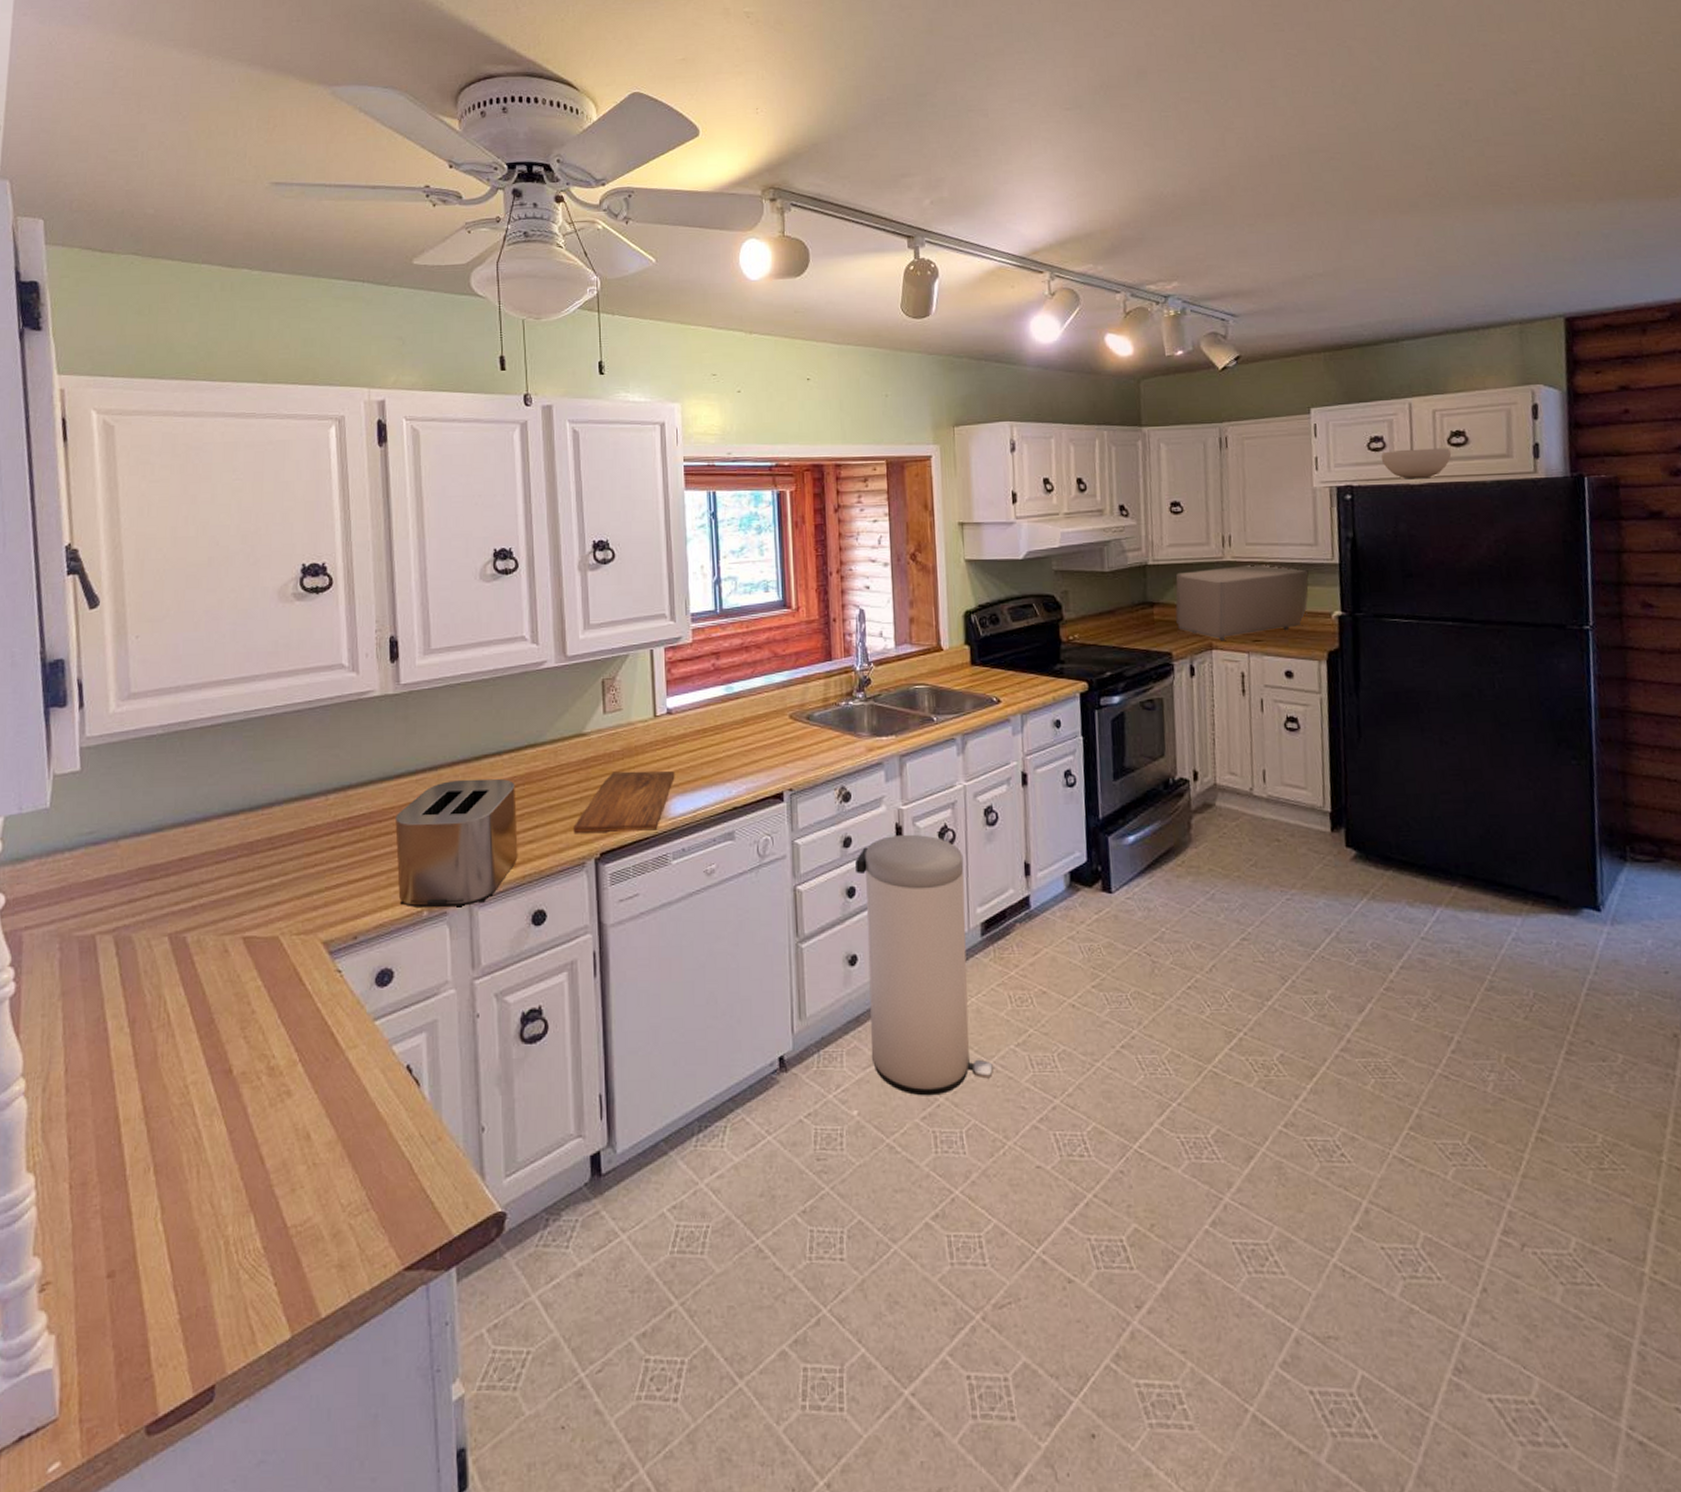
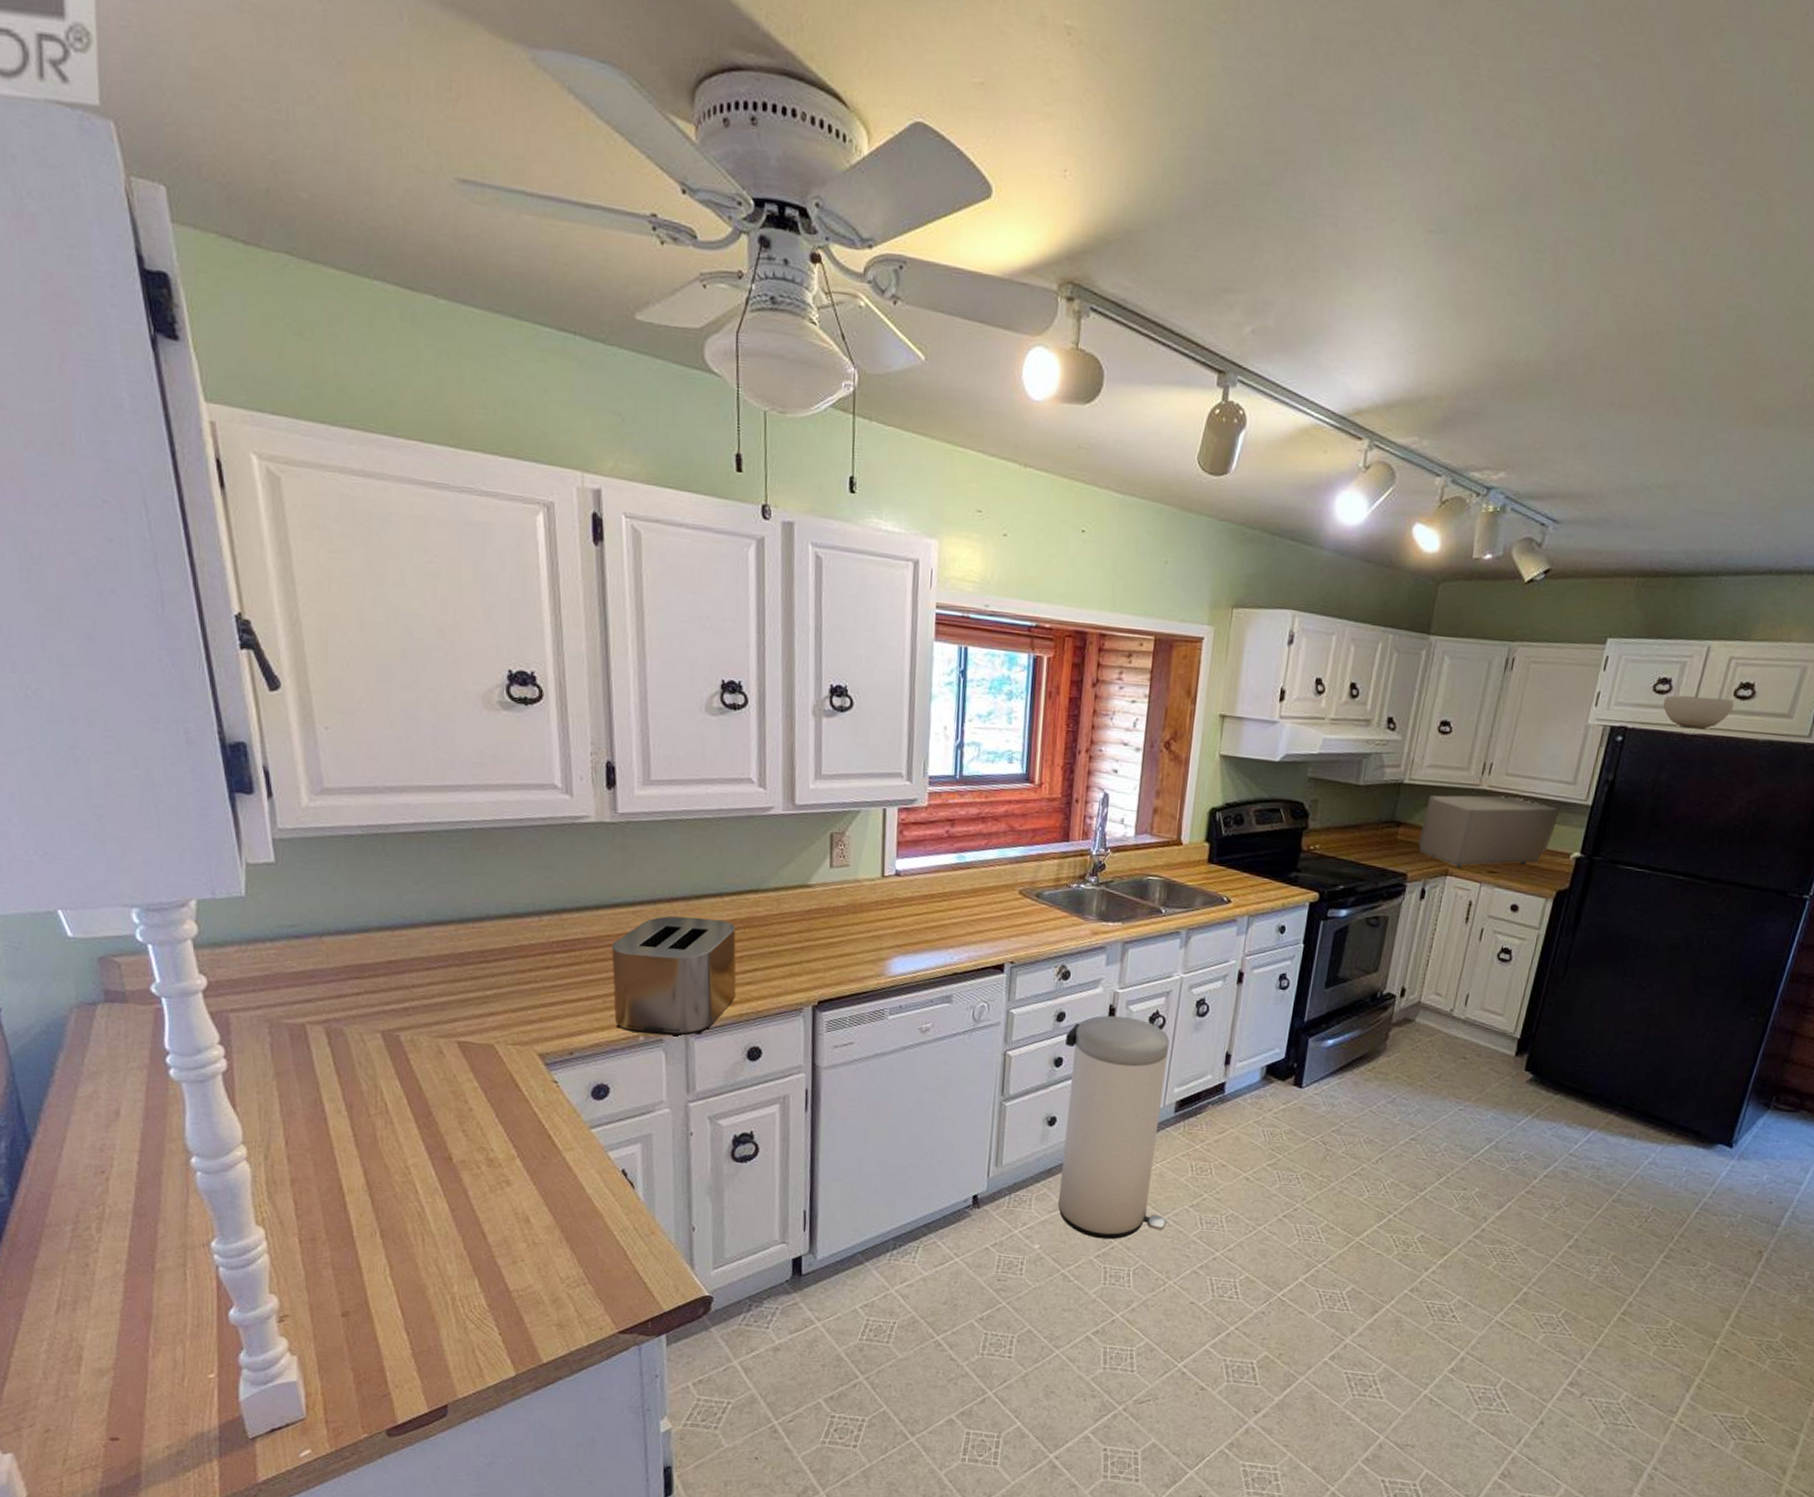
cutting board: present [573,771,675,833] -> none [792,926,898,986]

